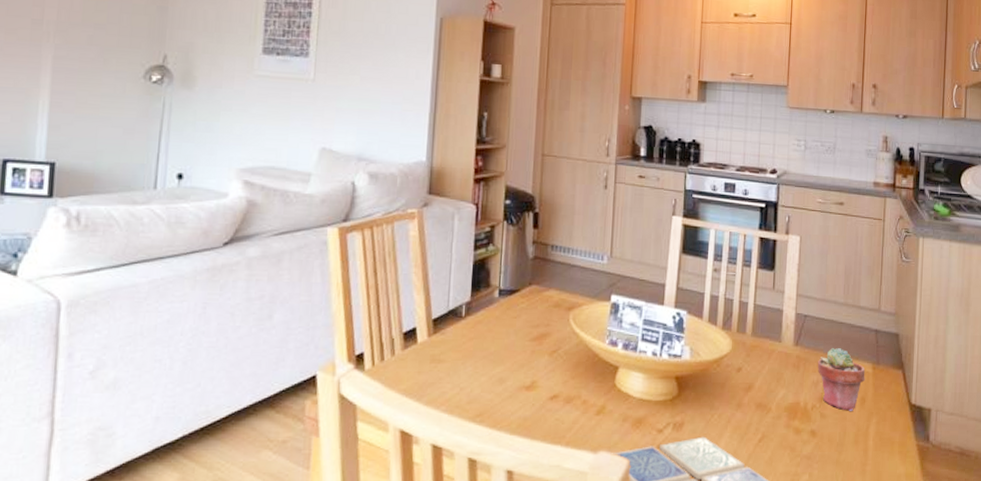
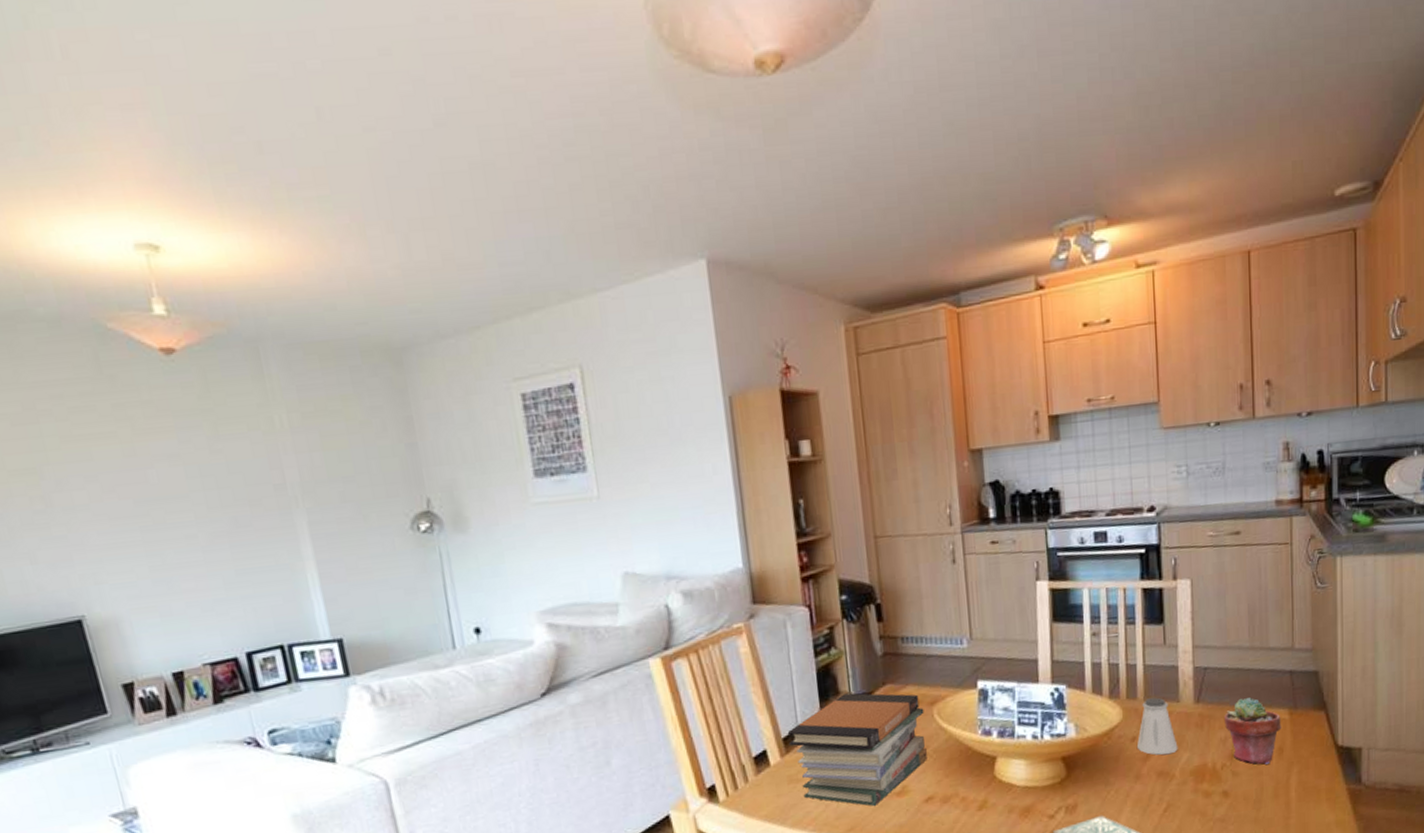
book stack: none [437,288,562,396] -> present [787,693,927,806]
saltshaker: none [742,335,776,389] -> present [1137,697,1178,755]

